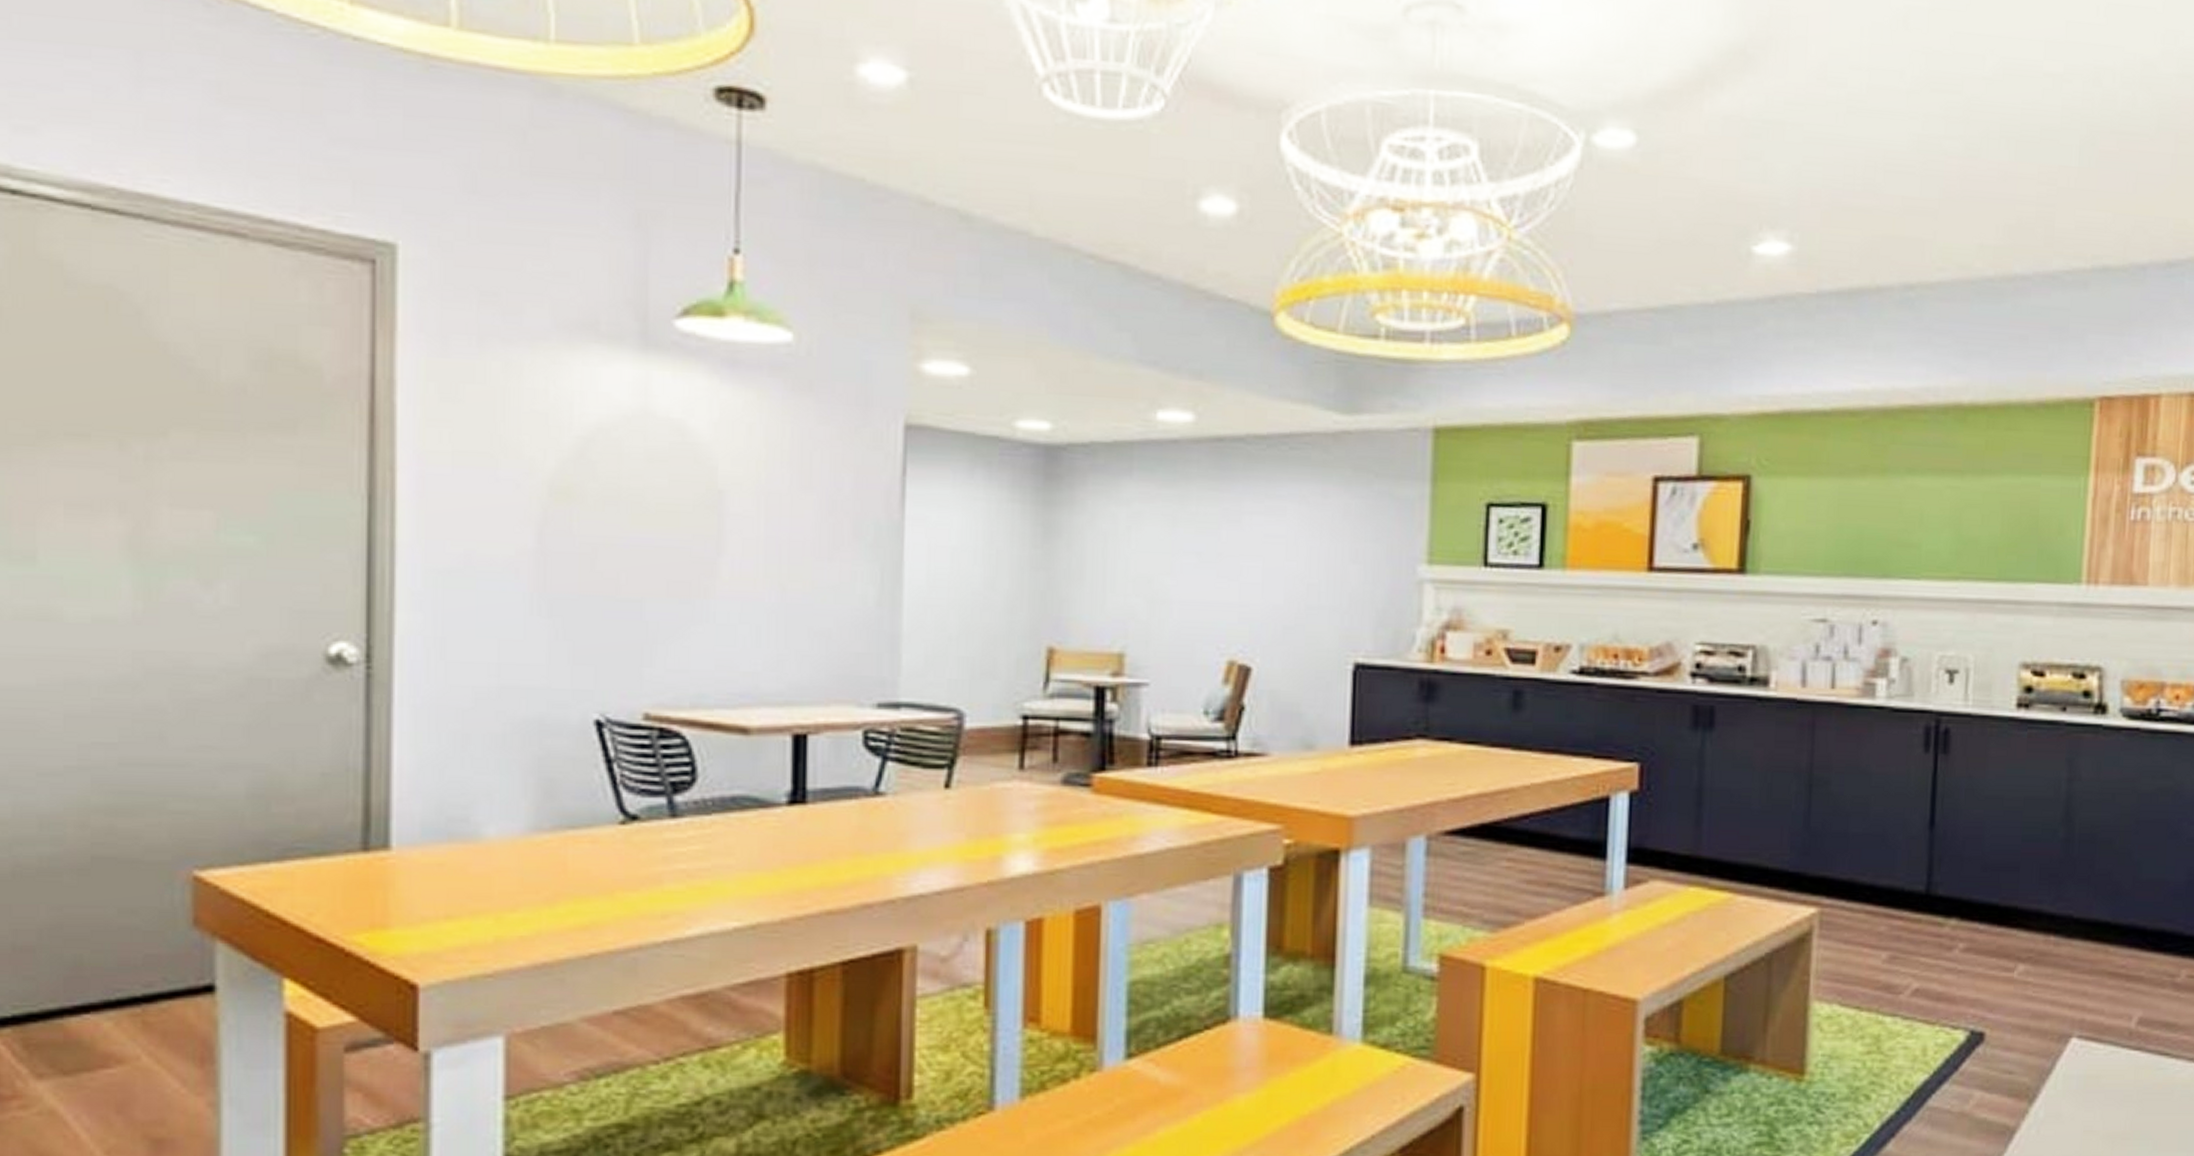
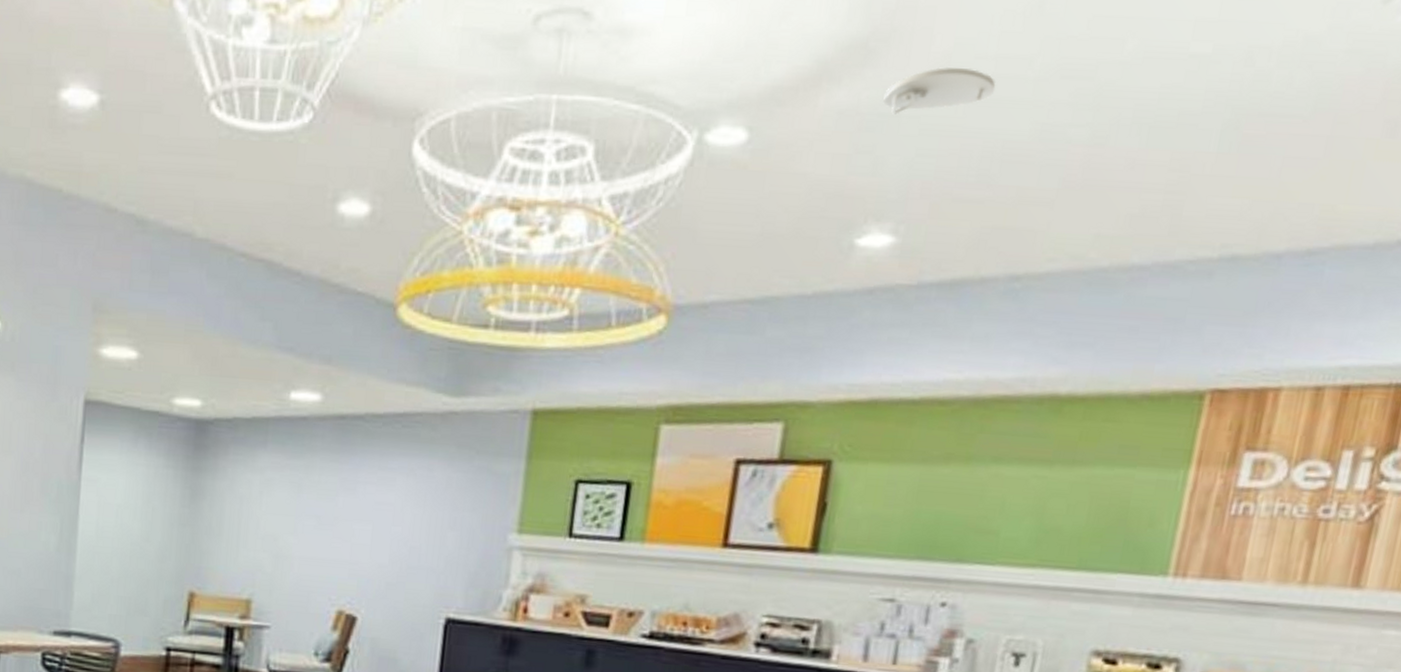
smoke detector: none [1766,76,1872,122] -> present [883,67,996,114]

